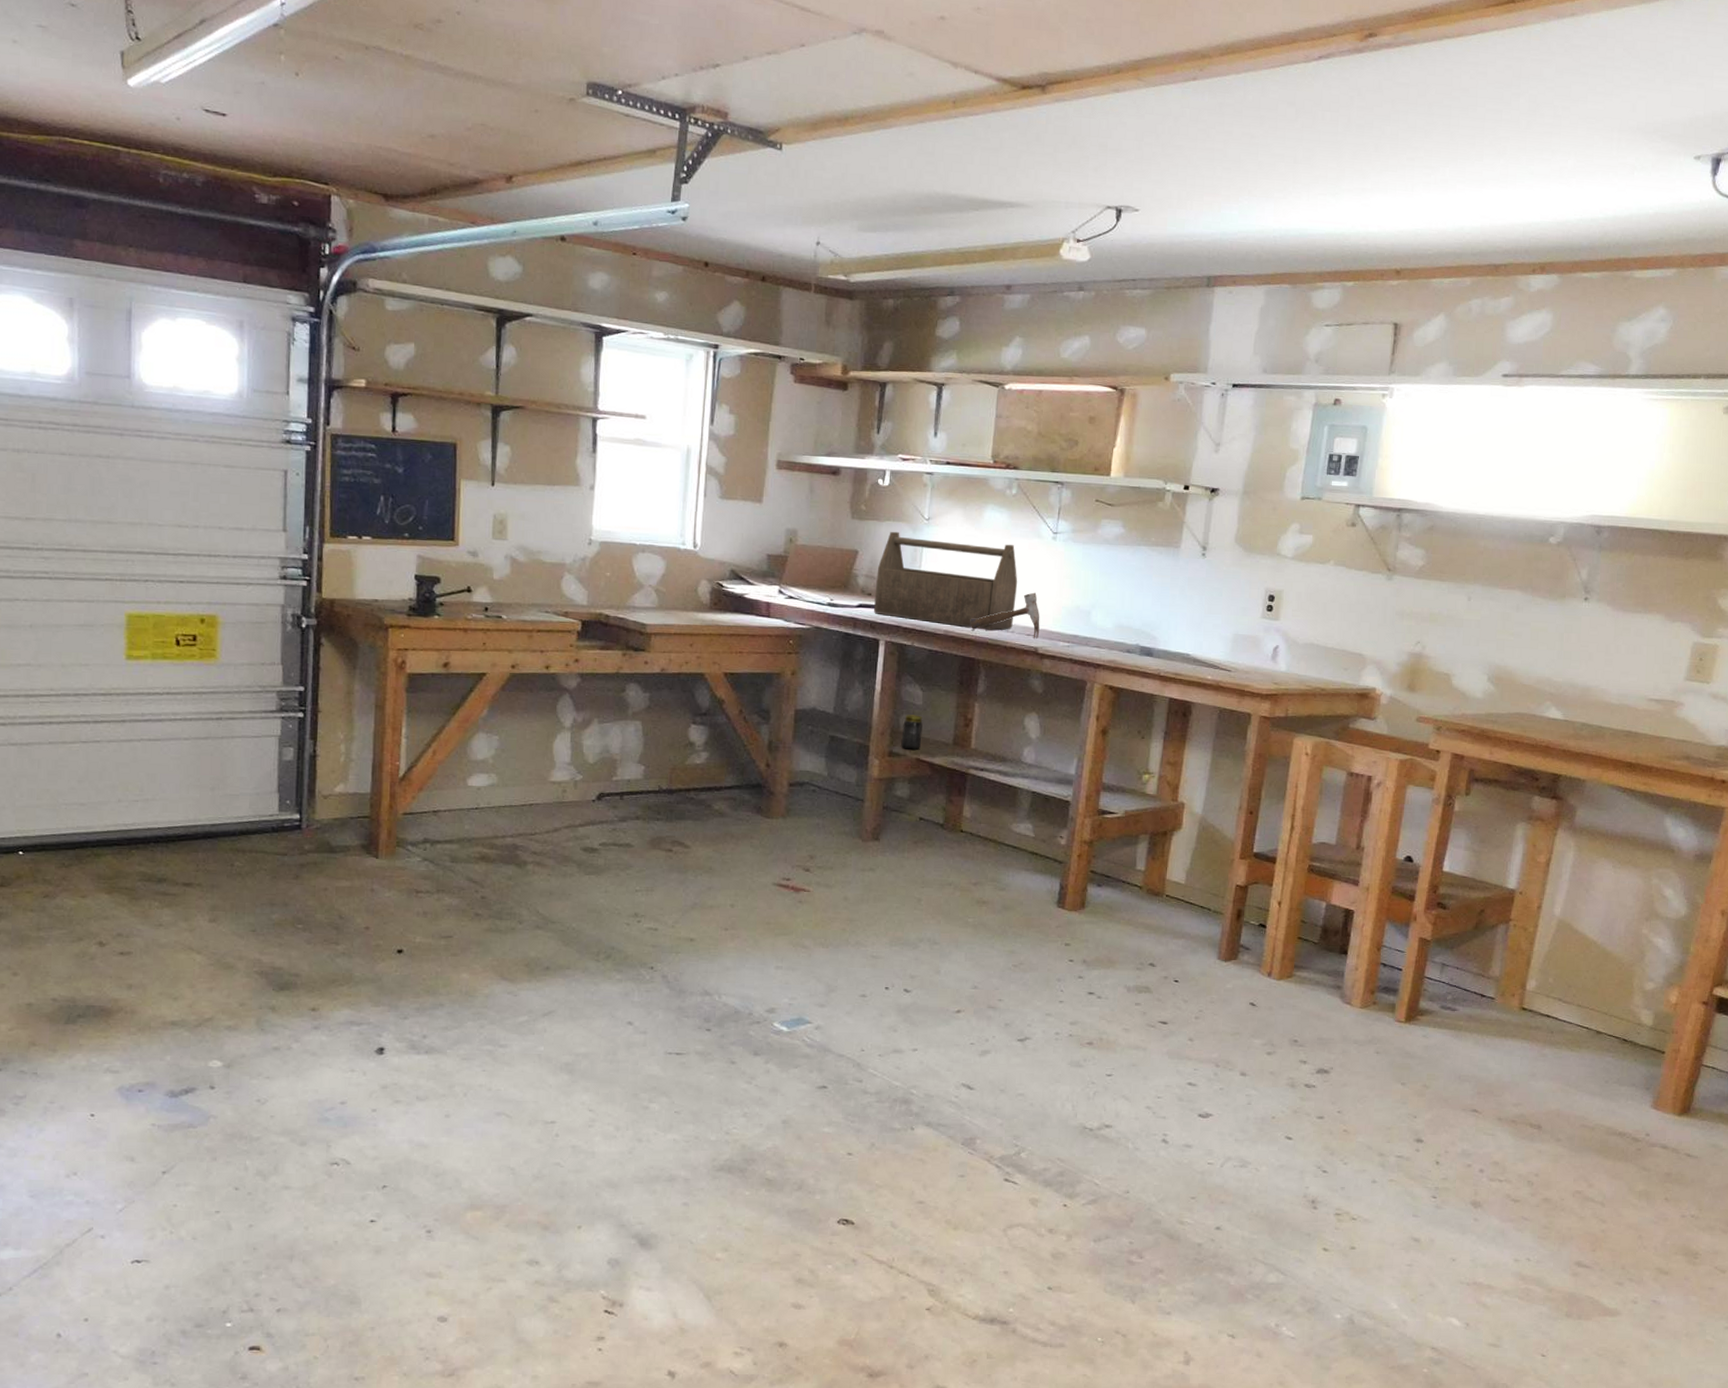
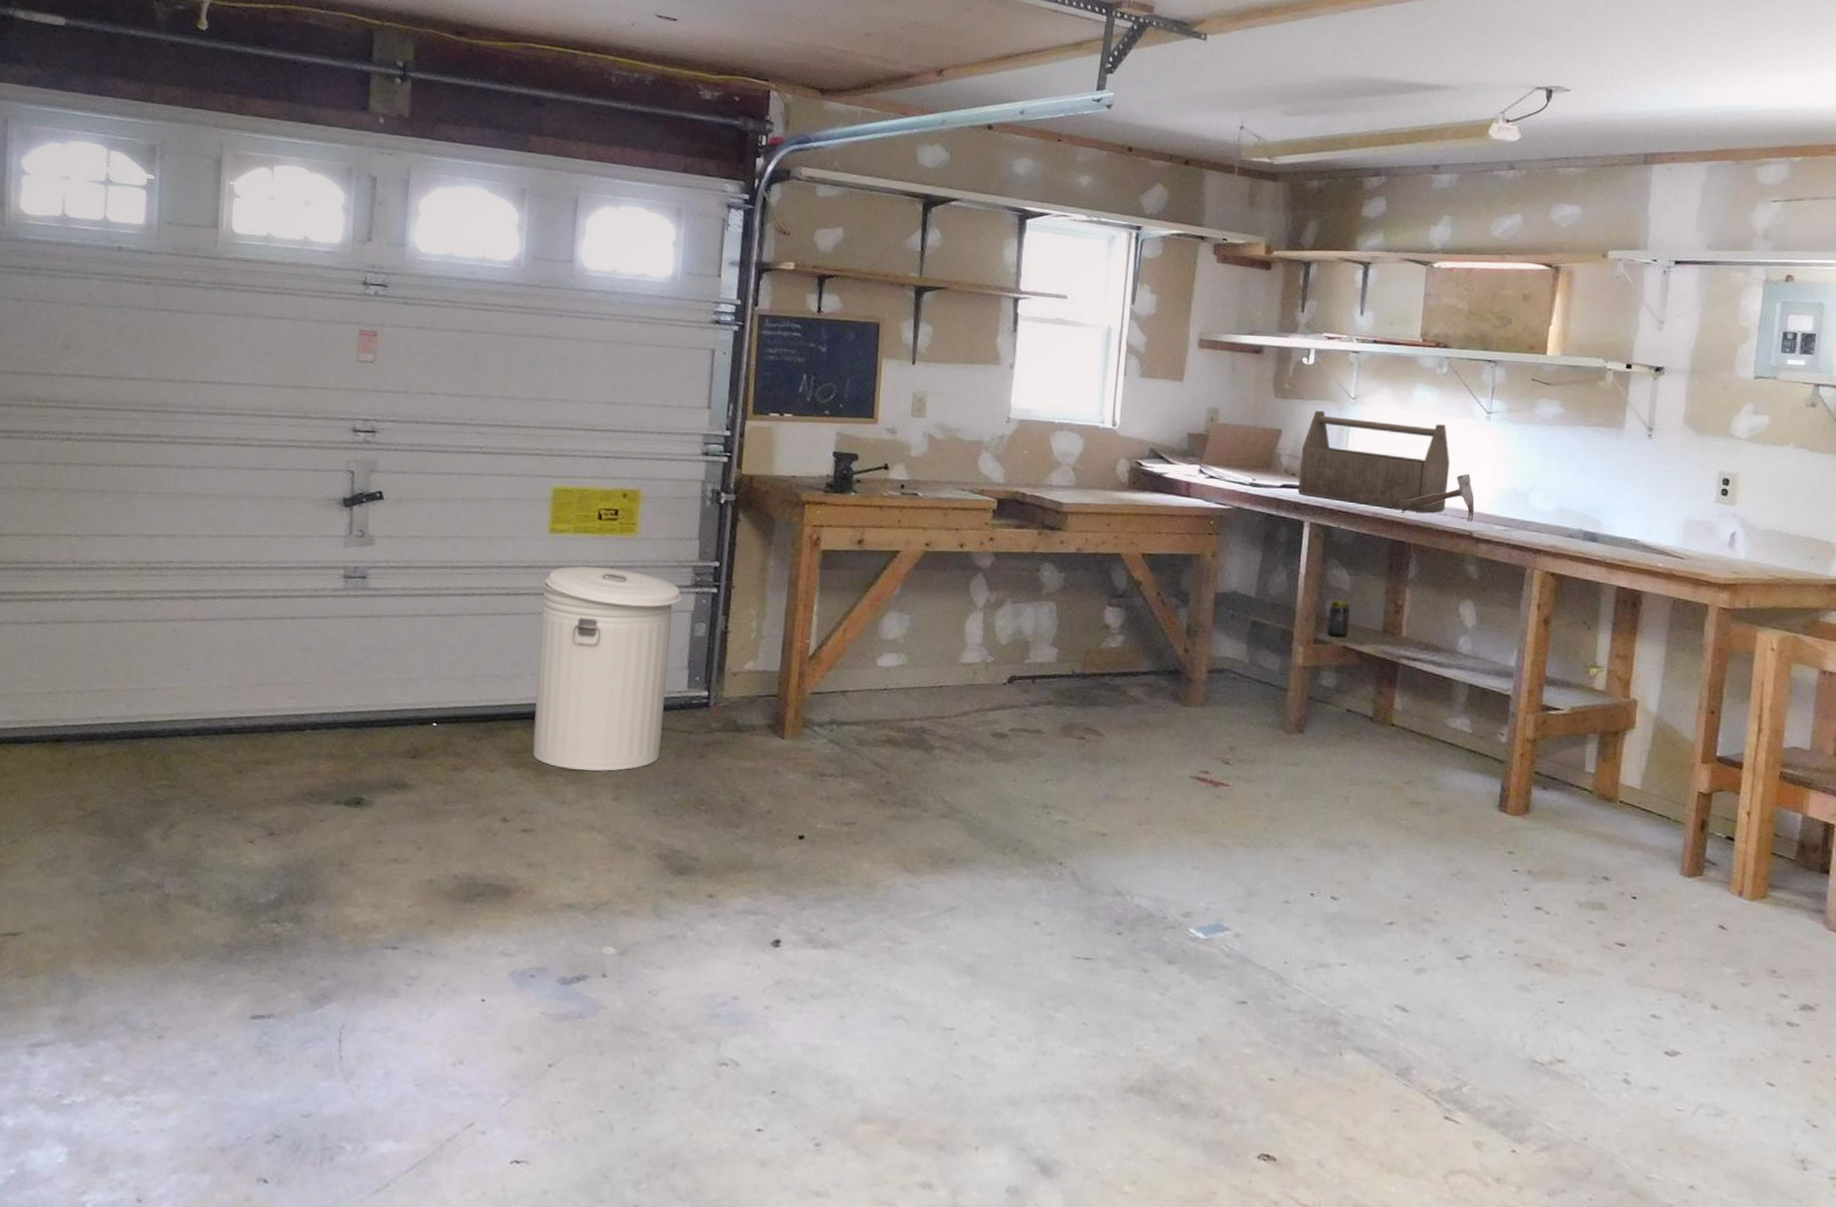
can: none [122,692,268,895] -> present [532,566,682,772]

